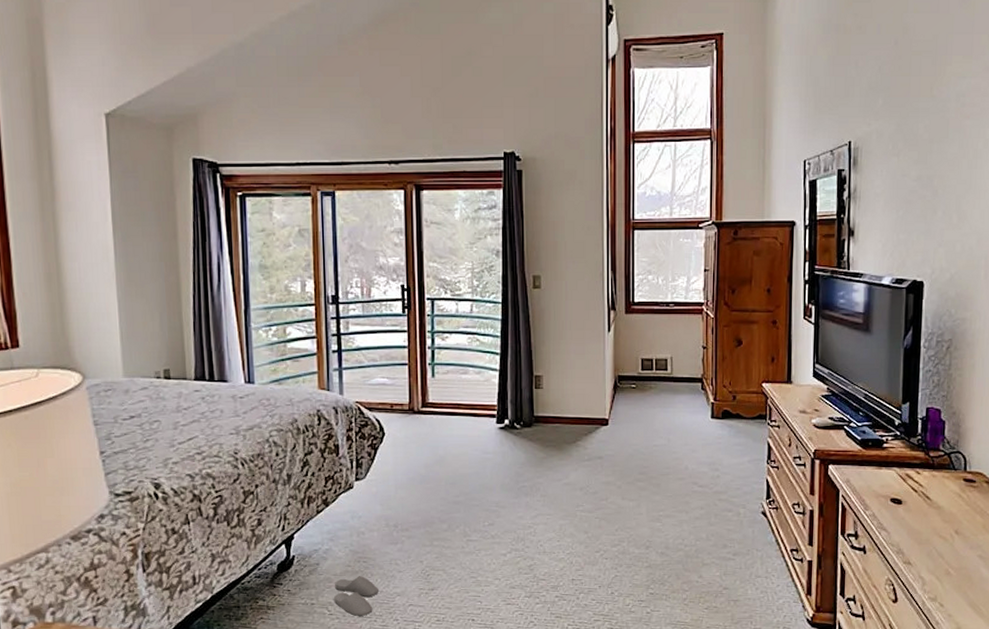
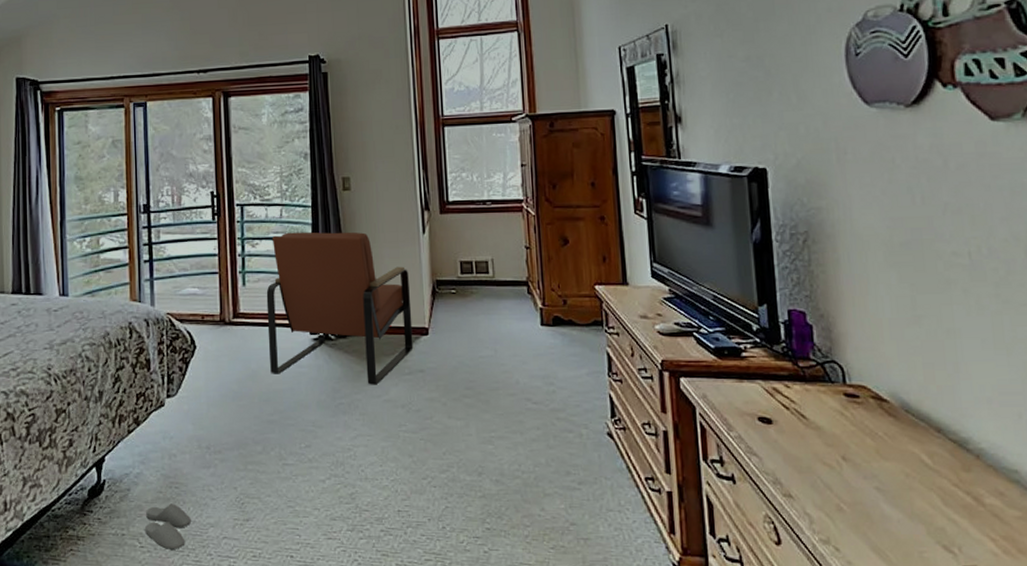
armchair: none [455,327,594,470] -> present [266,232,414,385]

